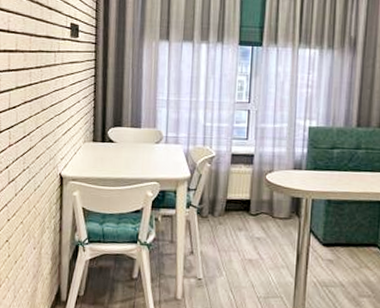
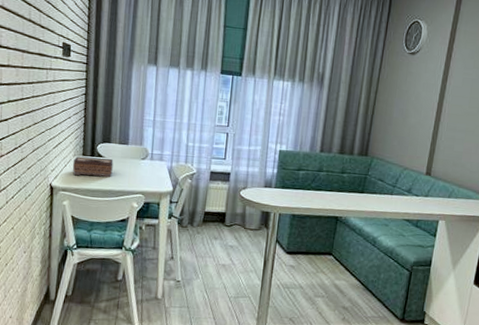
tissue box: none [82,143,126,165] -> present [72,156,114,178]

